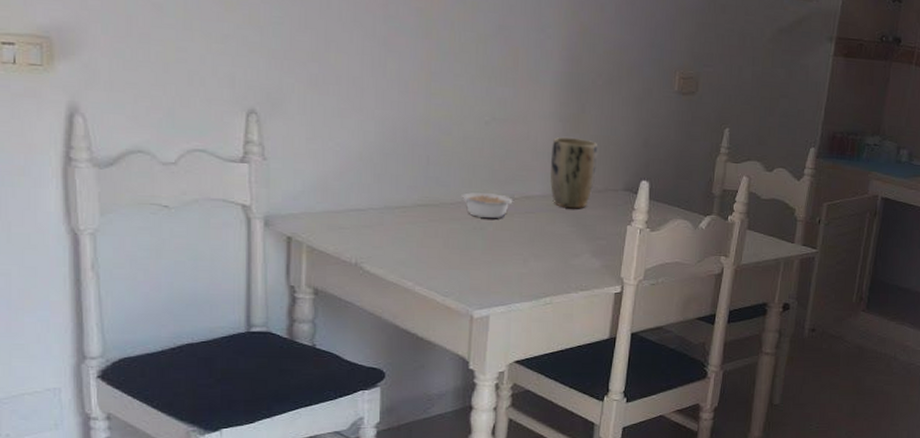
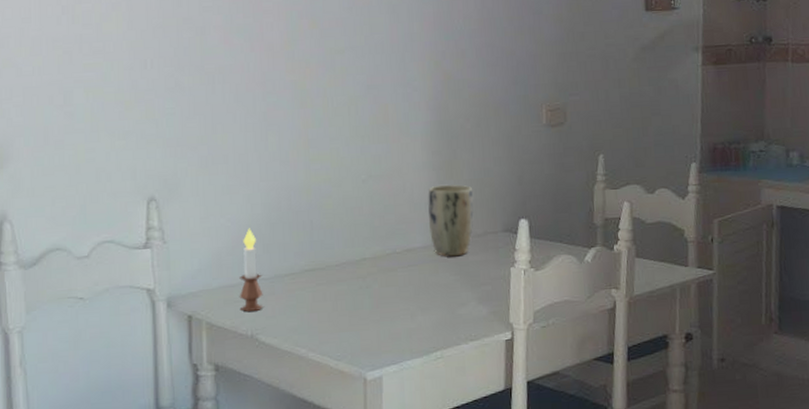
candle: none [344,155,371,239] -> present [239,228,263,311]
legume: present [461,192,513,219] -> none [345,250,396,277]

